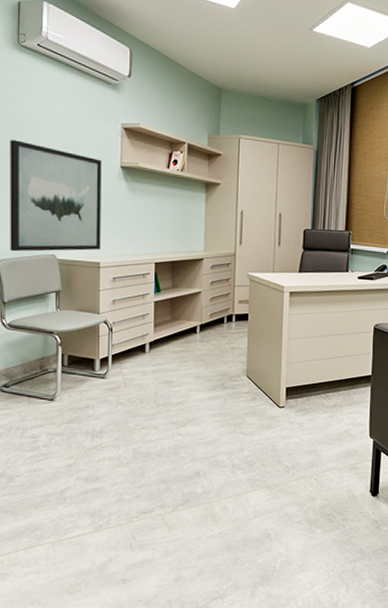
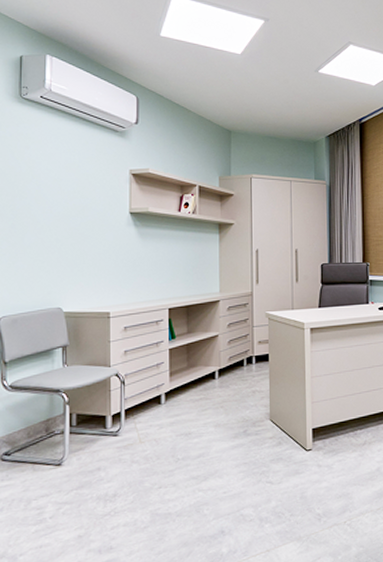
wall art: present [10,140,102,252] -> none [12,192,110,308]

